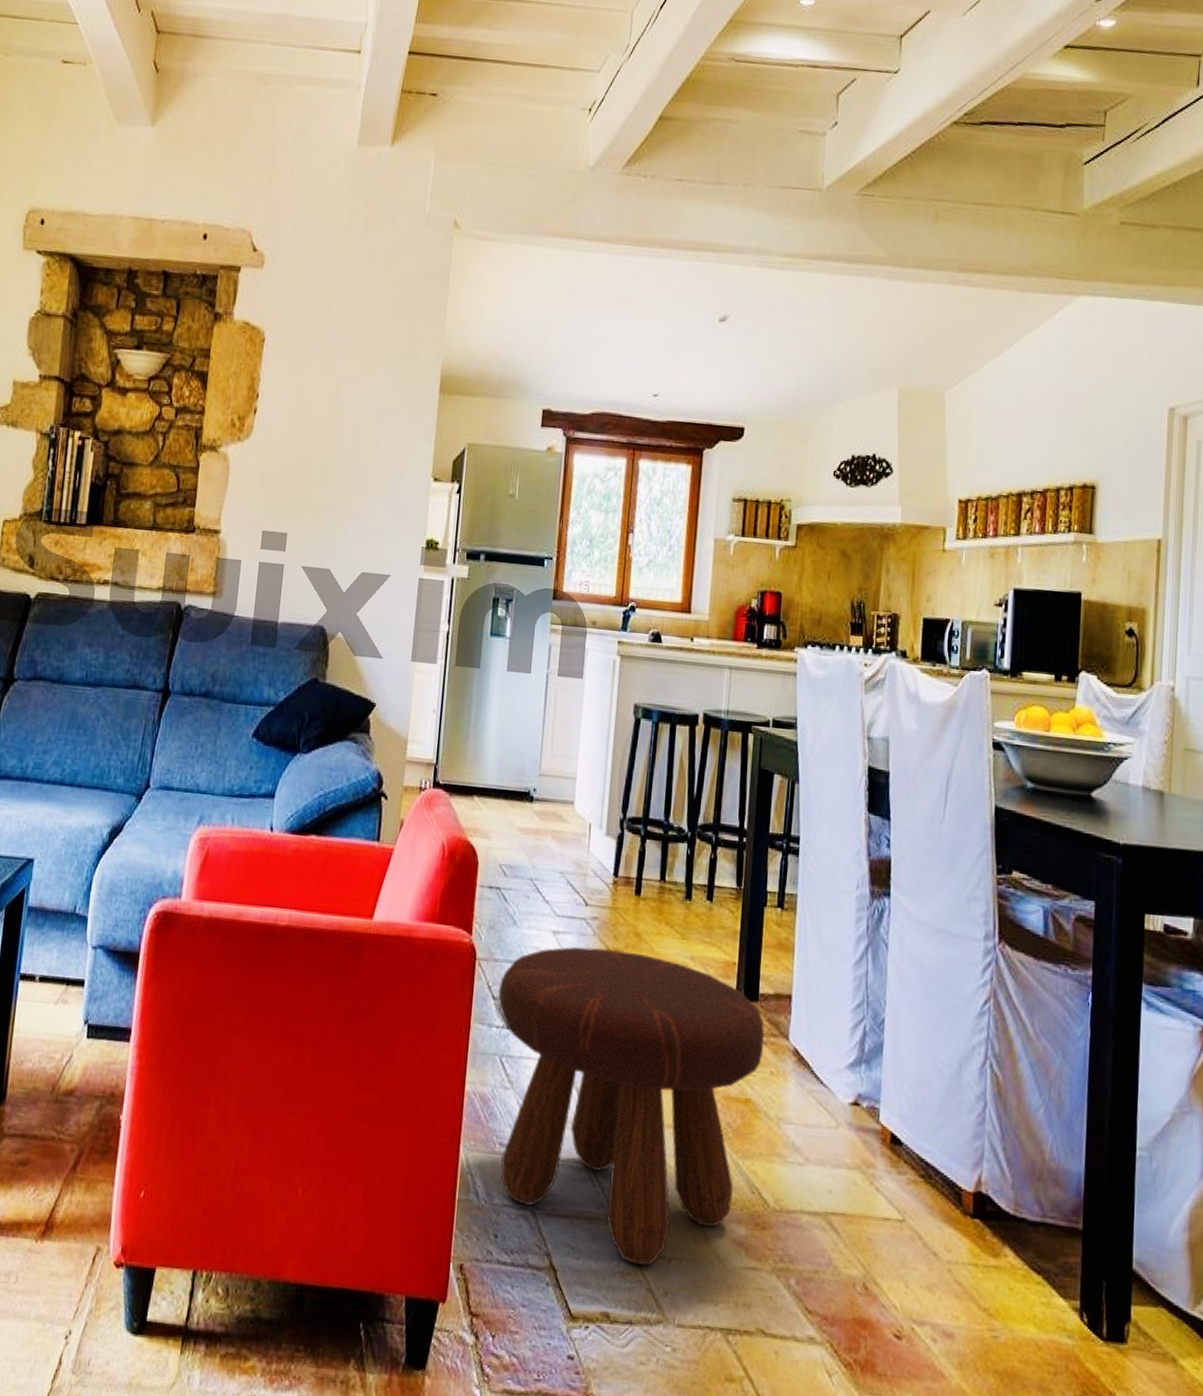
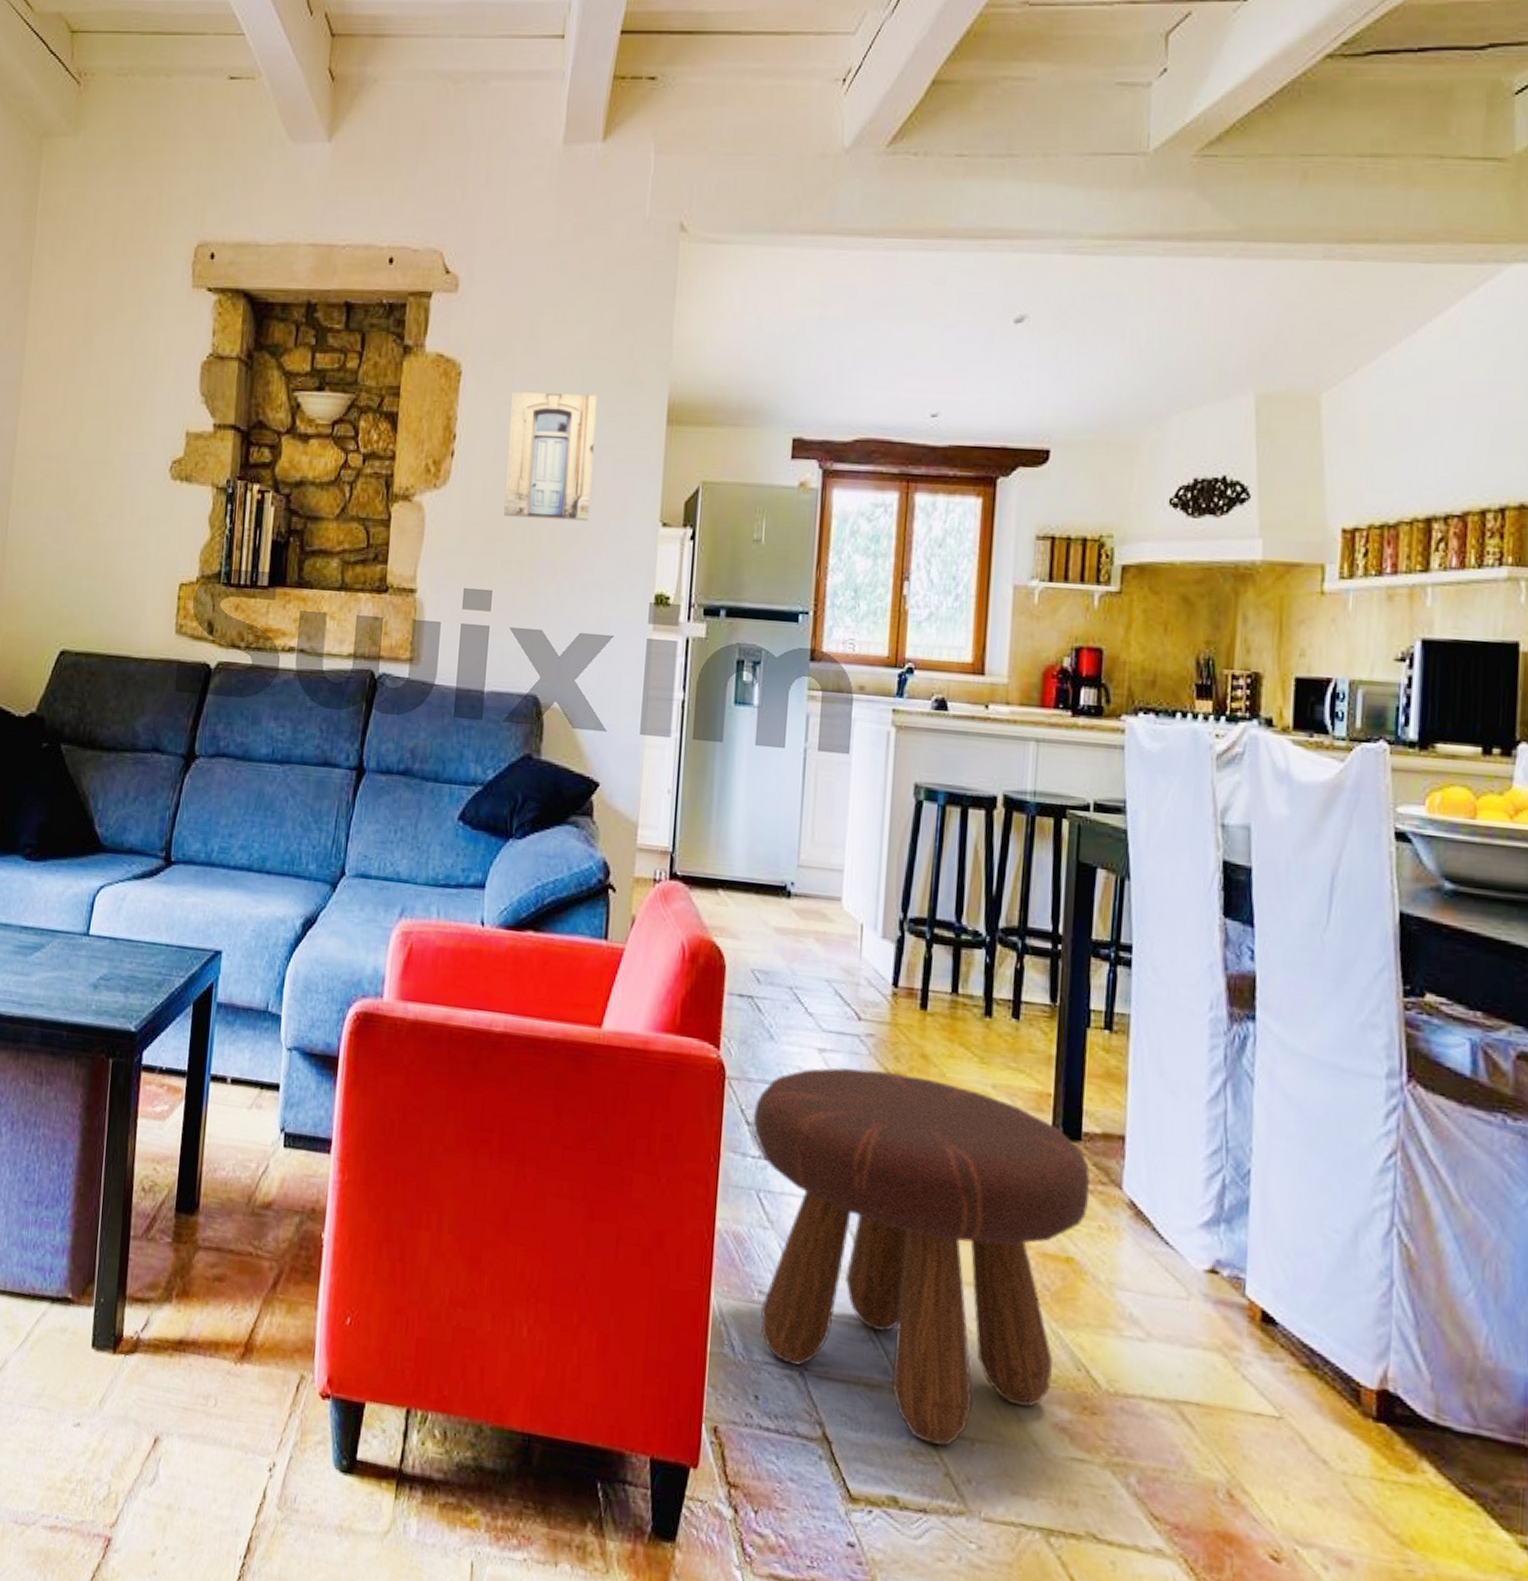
wall art: none [299,359,382,475] -> present [504,392,598,521]

